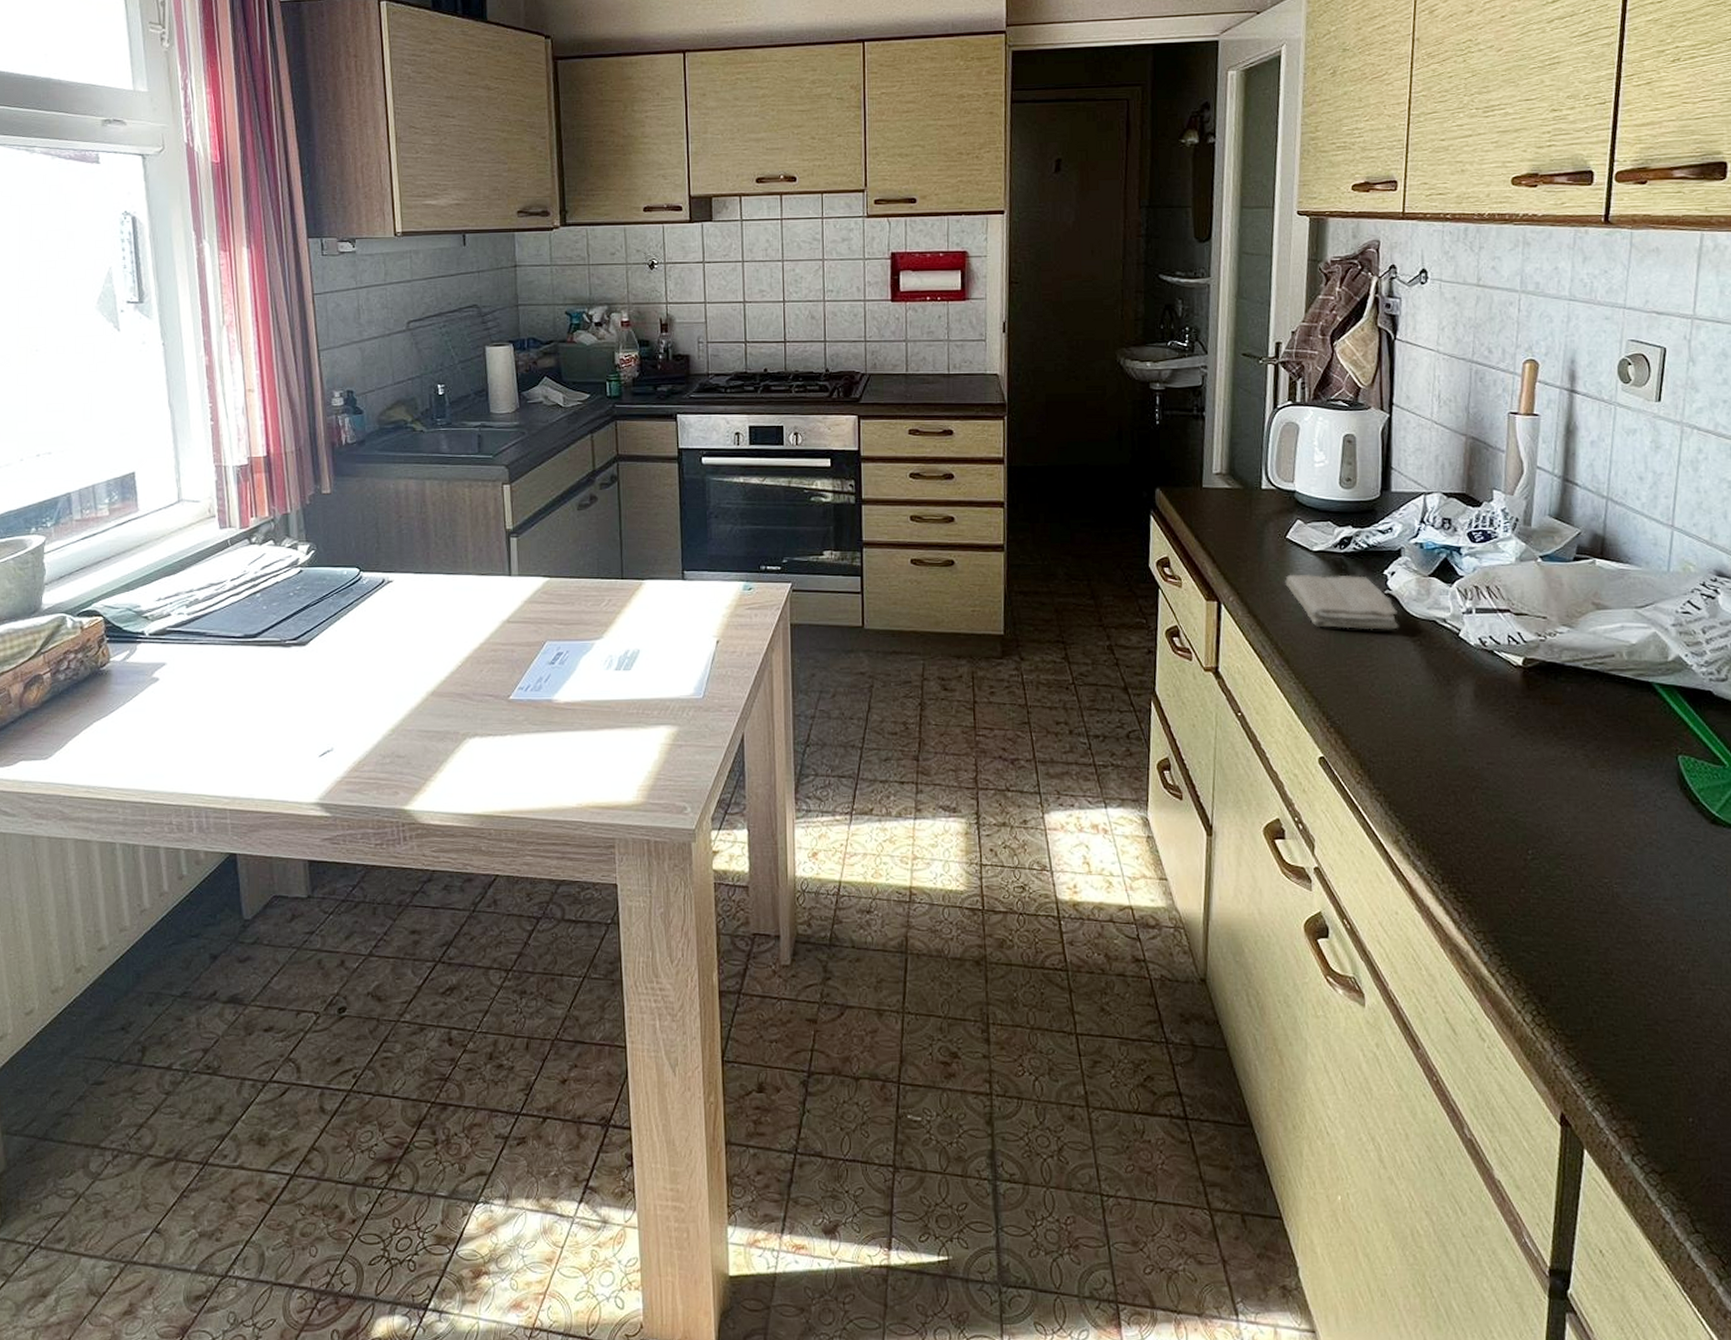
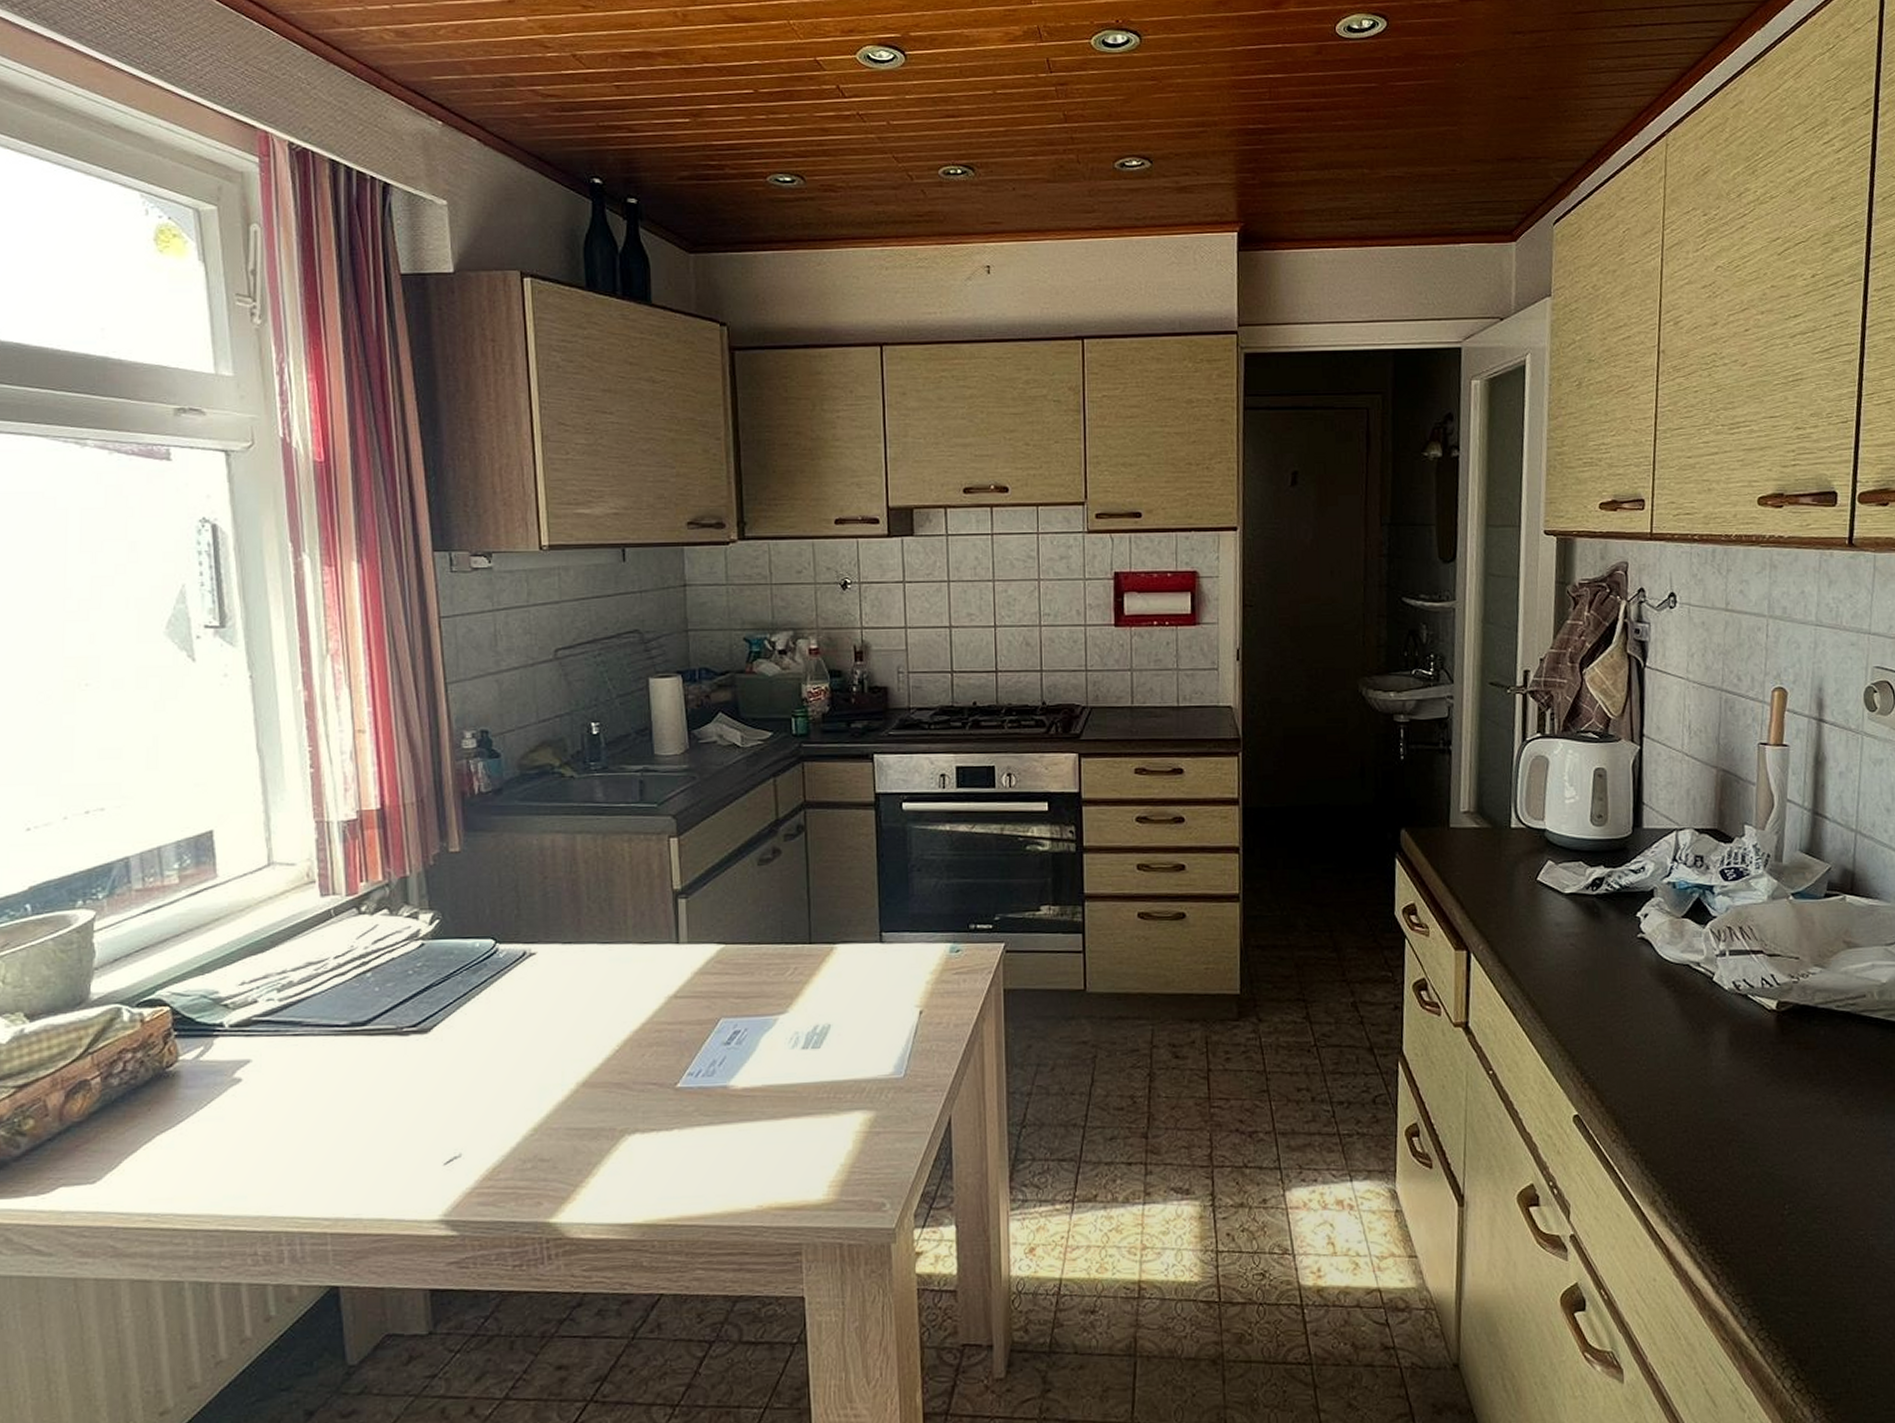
washcloth: present [1285,574,1399,630] -> none [1536,918,1653,977]

